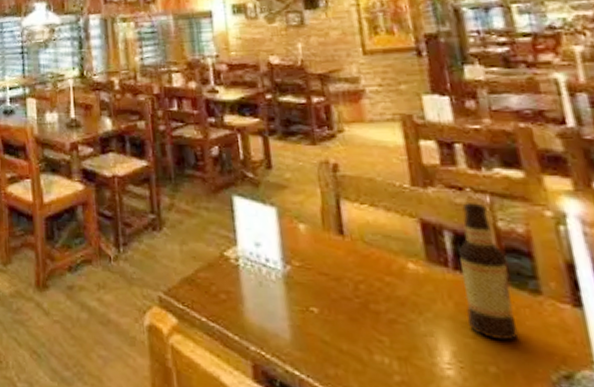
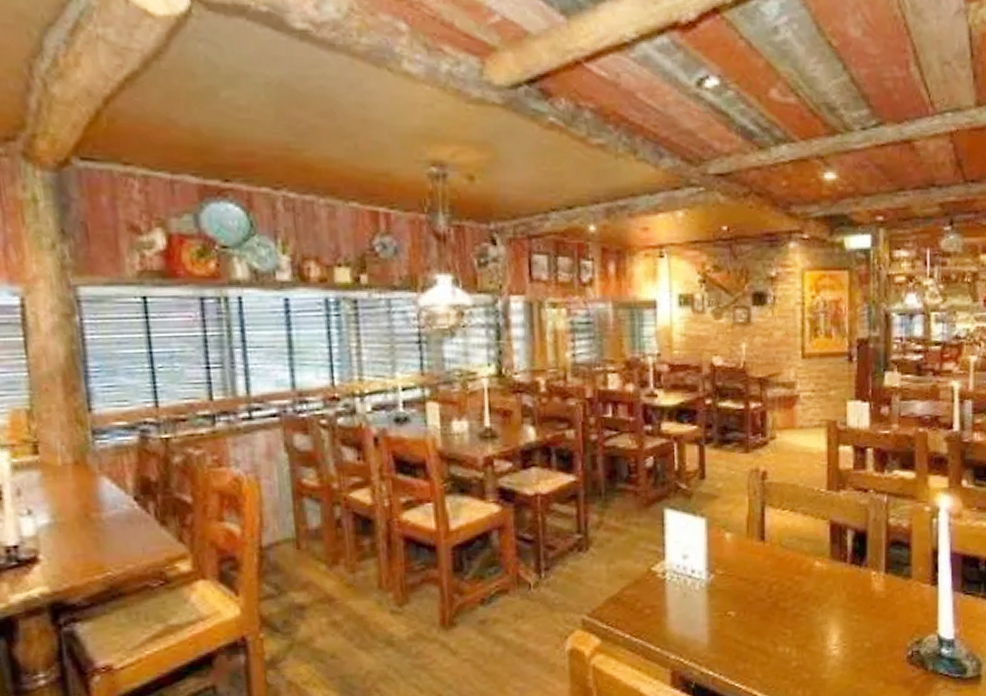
bottle: present [458,201,519,341] -> none [854,502,891,620]

